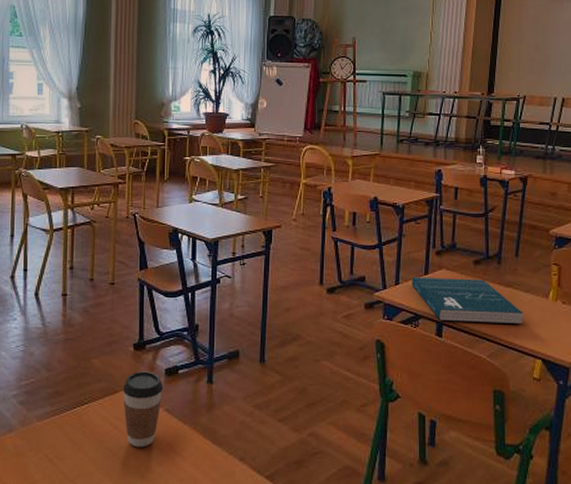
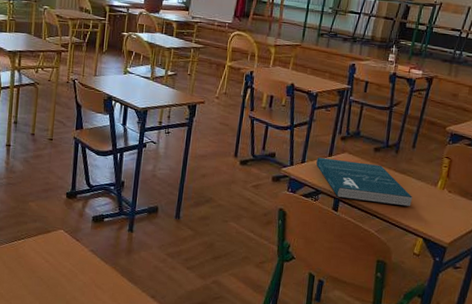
coffee cup: present [122,371,164,448] -> none [54,216,91,280]

